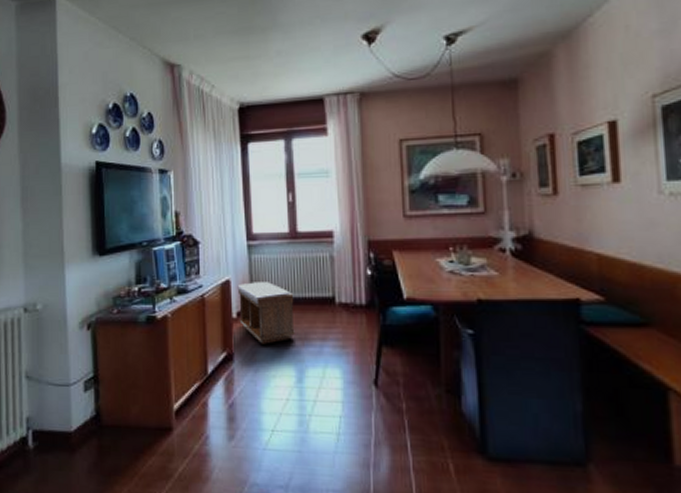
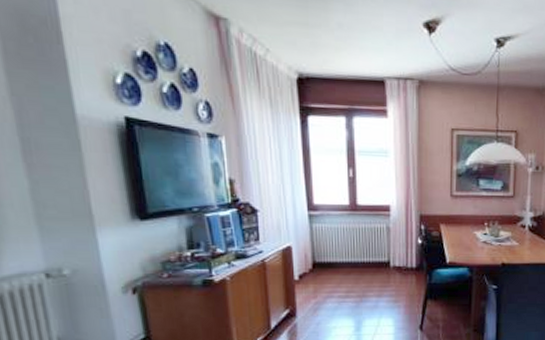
bench: present [237,282,295,344] -> none [299,248,354,302]

